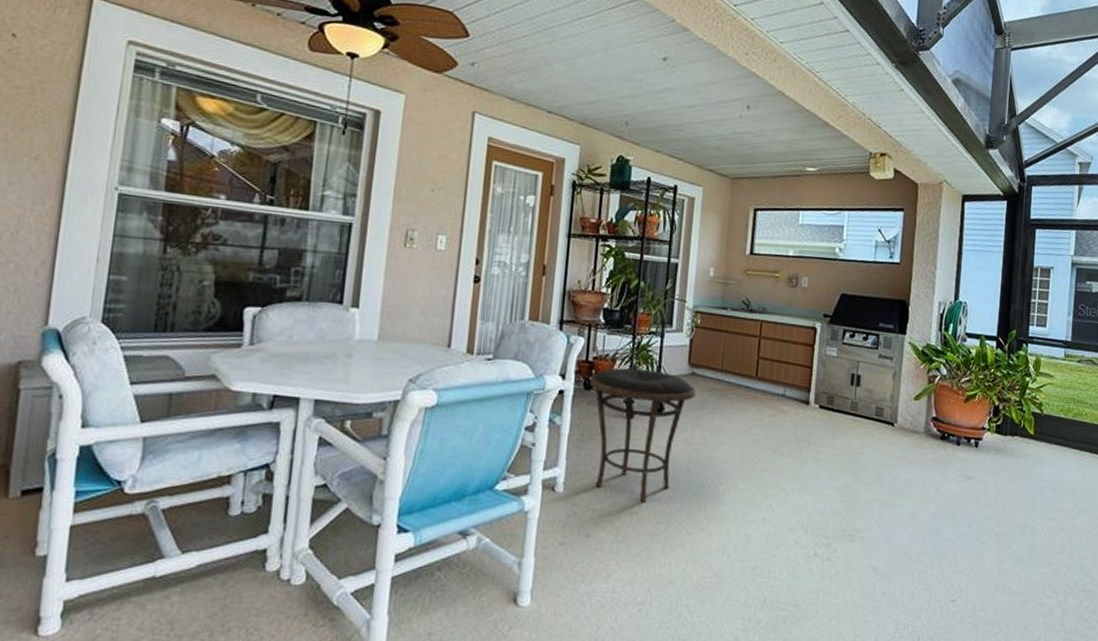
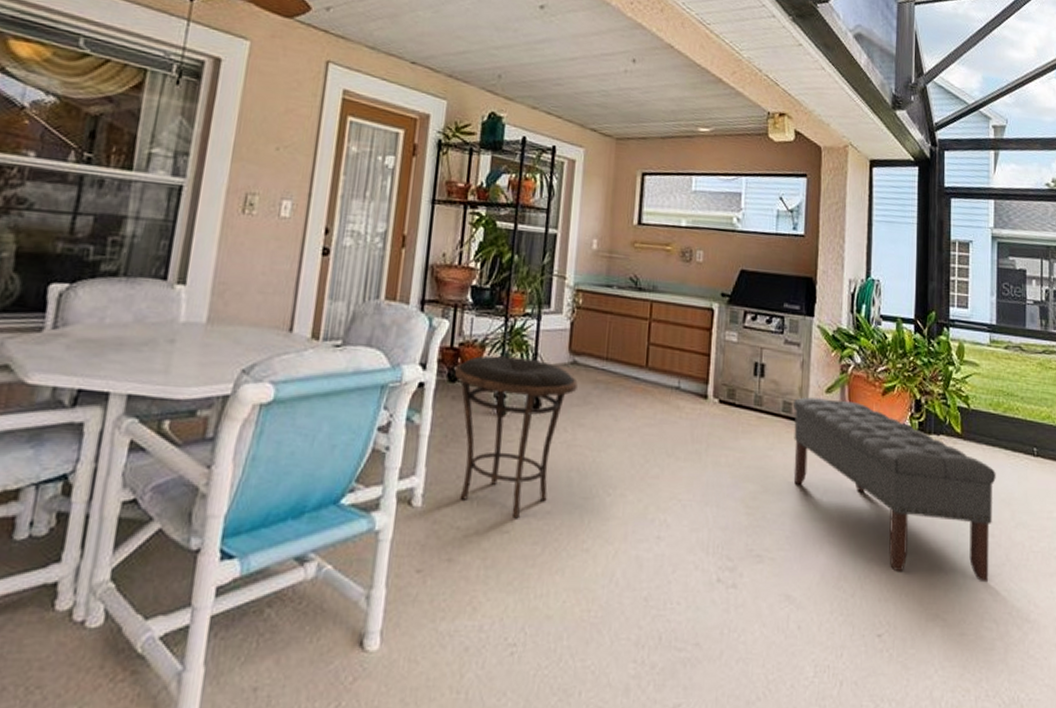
bench: none [883,403,1063,560] -> present [792,397,996,583]

